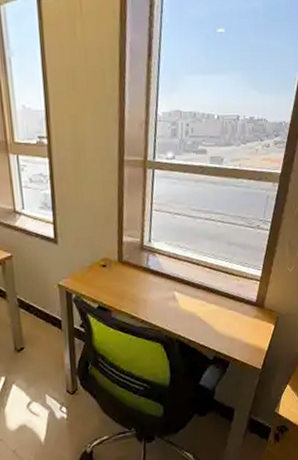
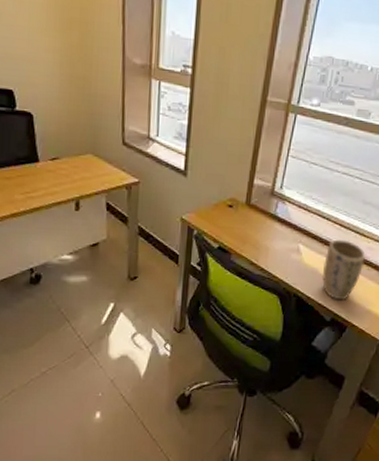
plant pot: none [199,281,237,339] -> present [321,239,366,301]

